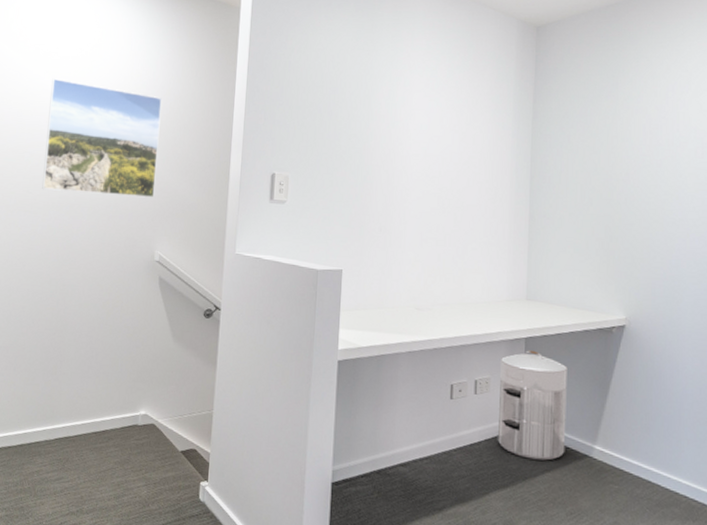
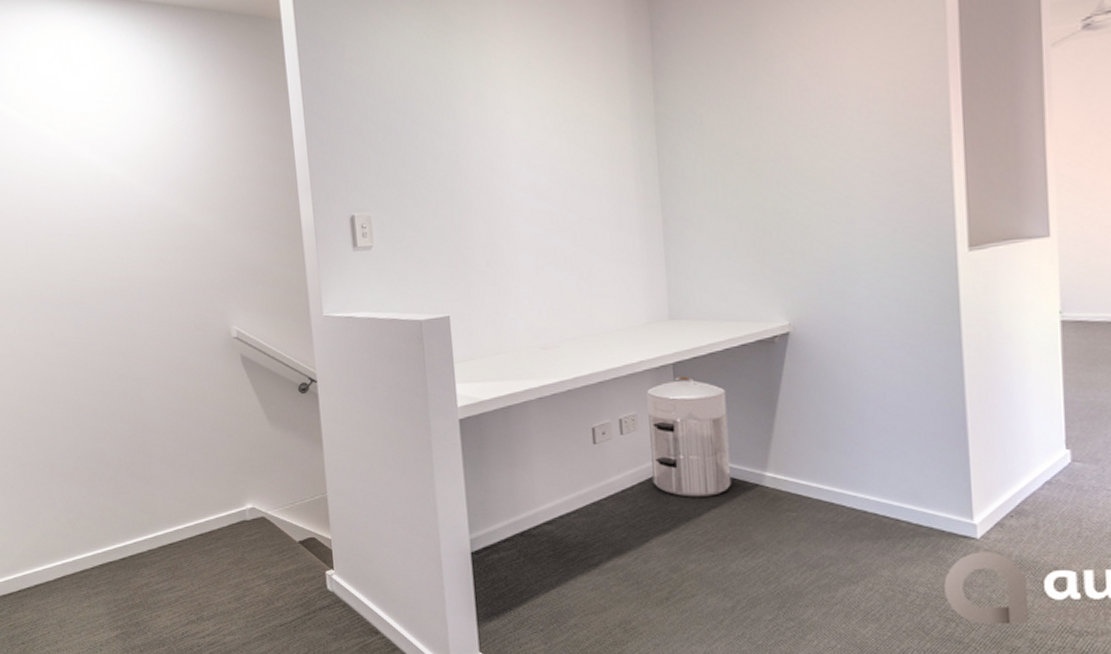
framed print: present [42,78,162,198] -> none [74,141,219,275]

